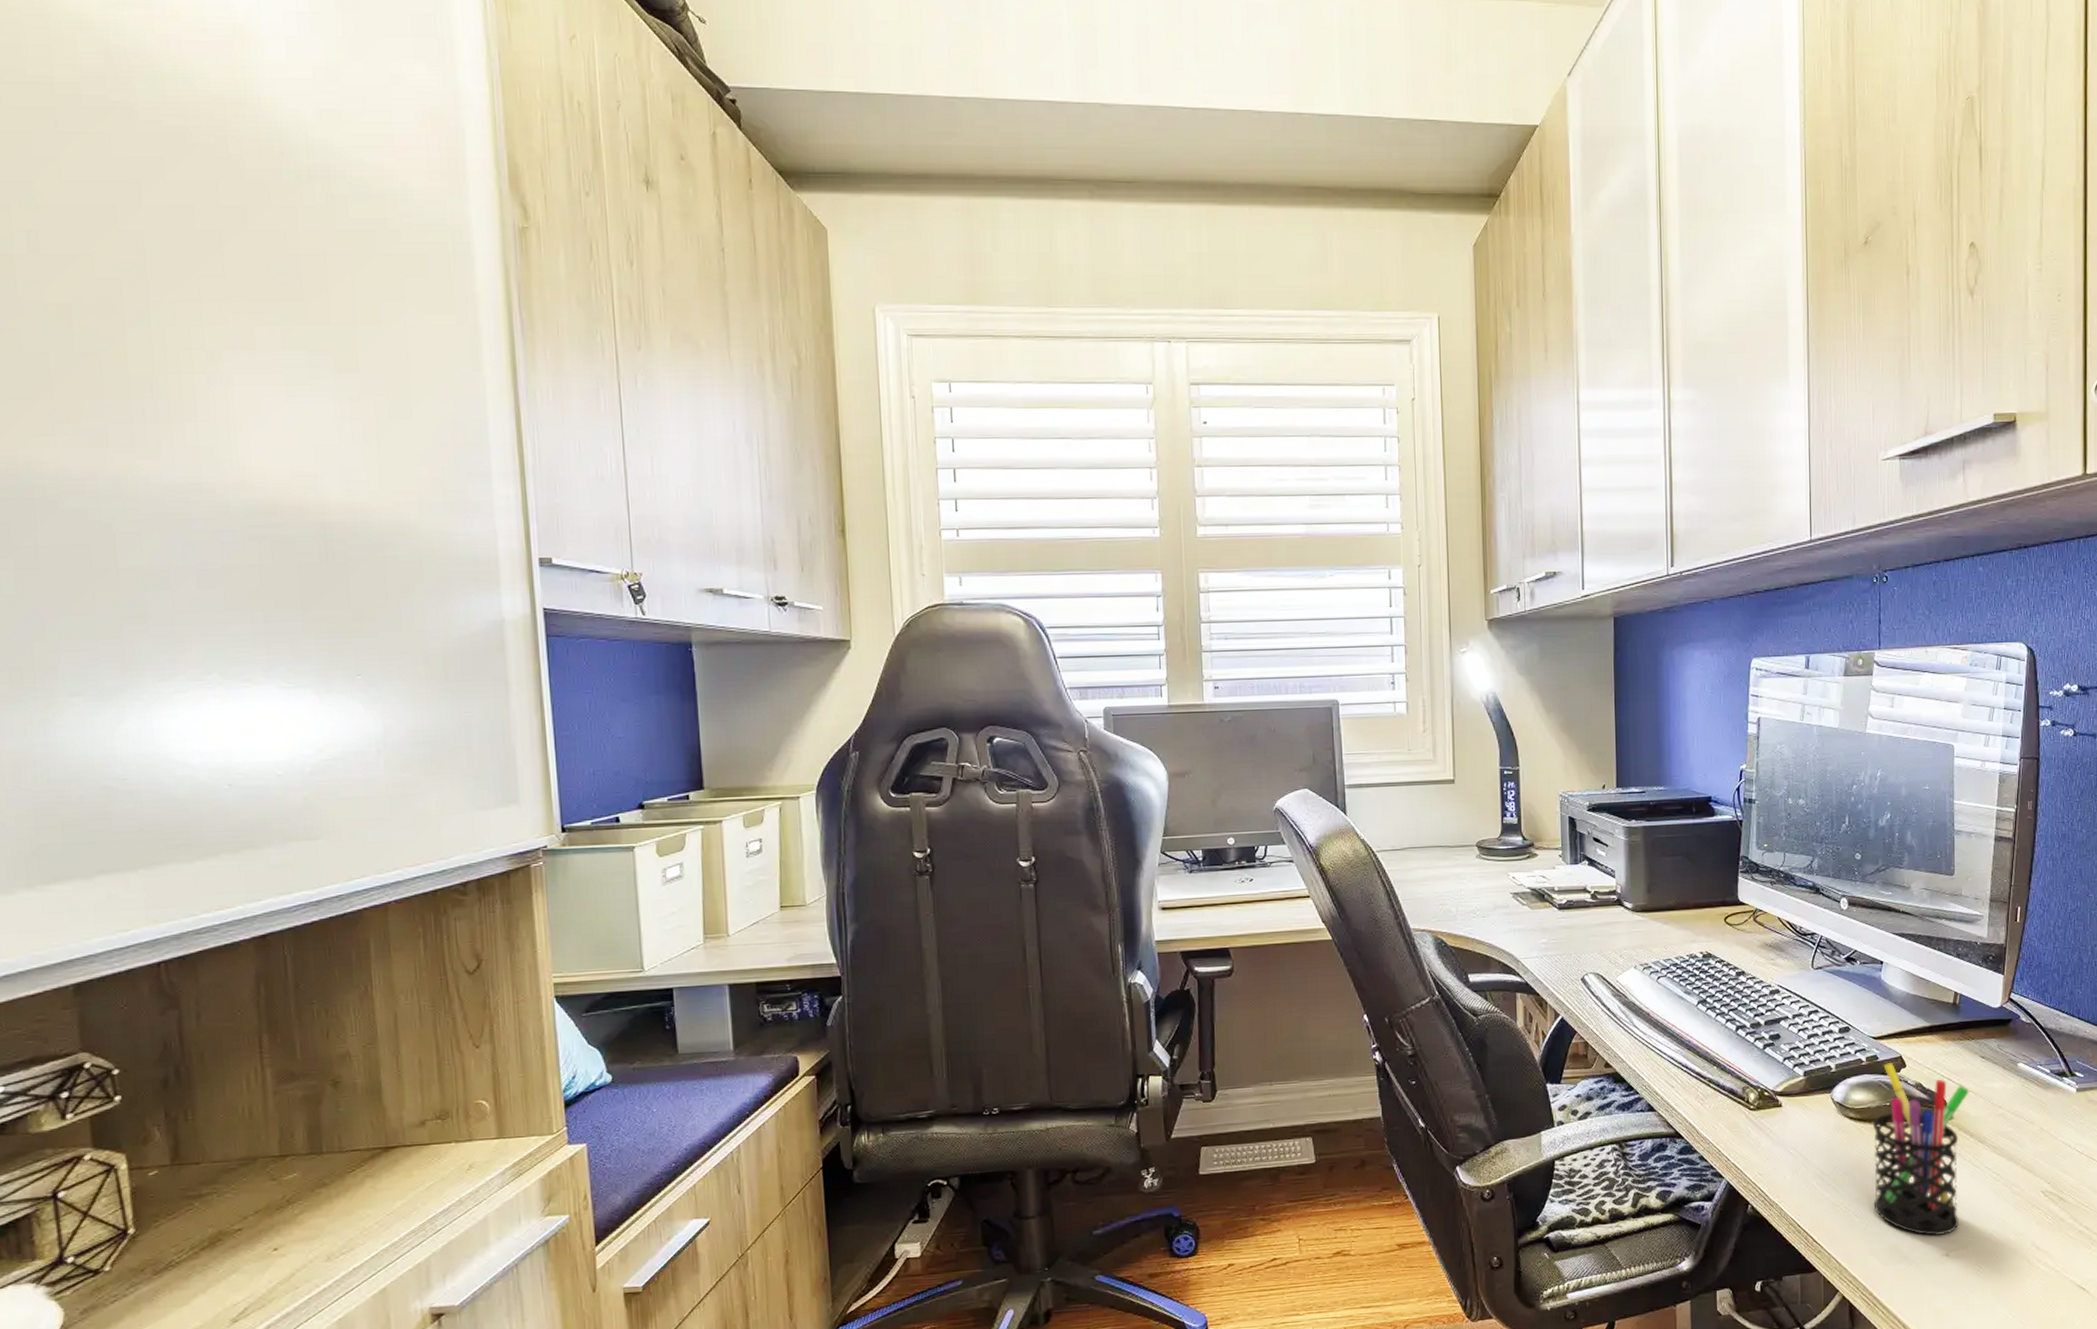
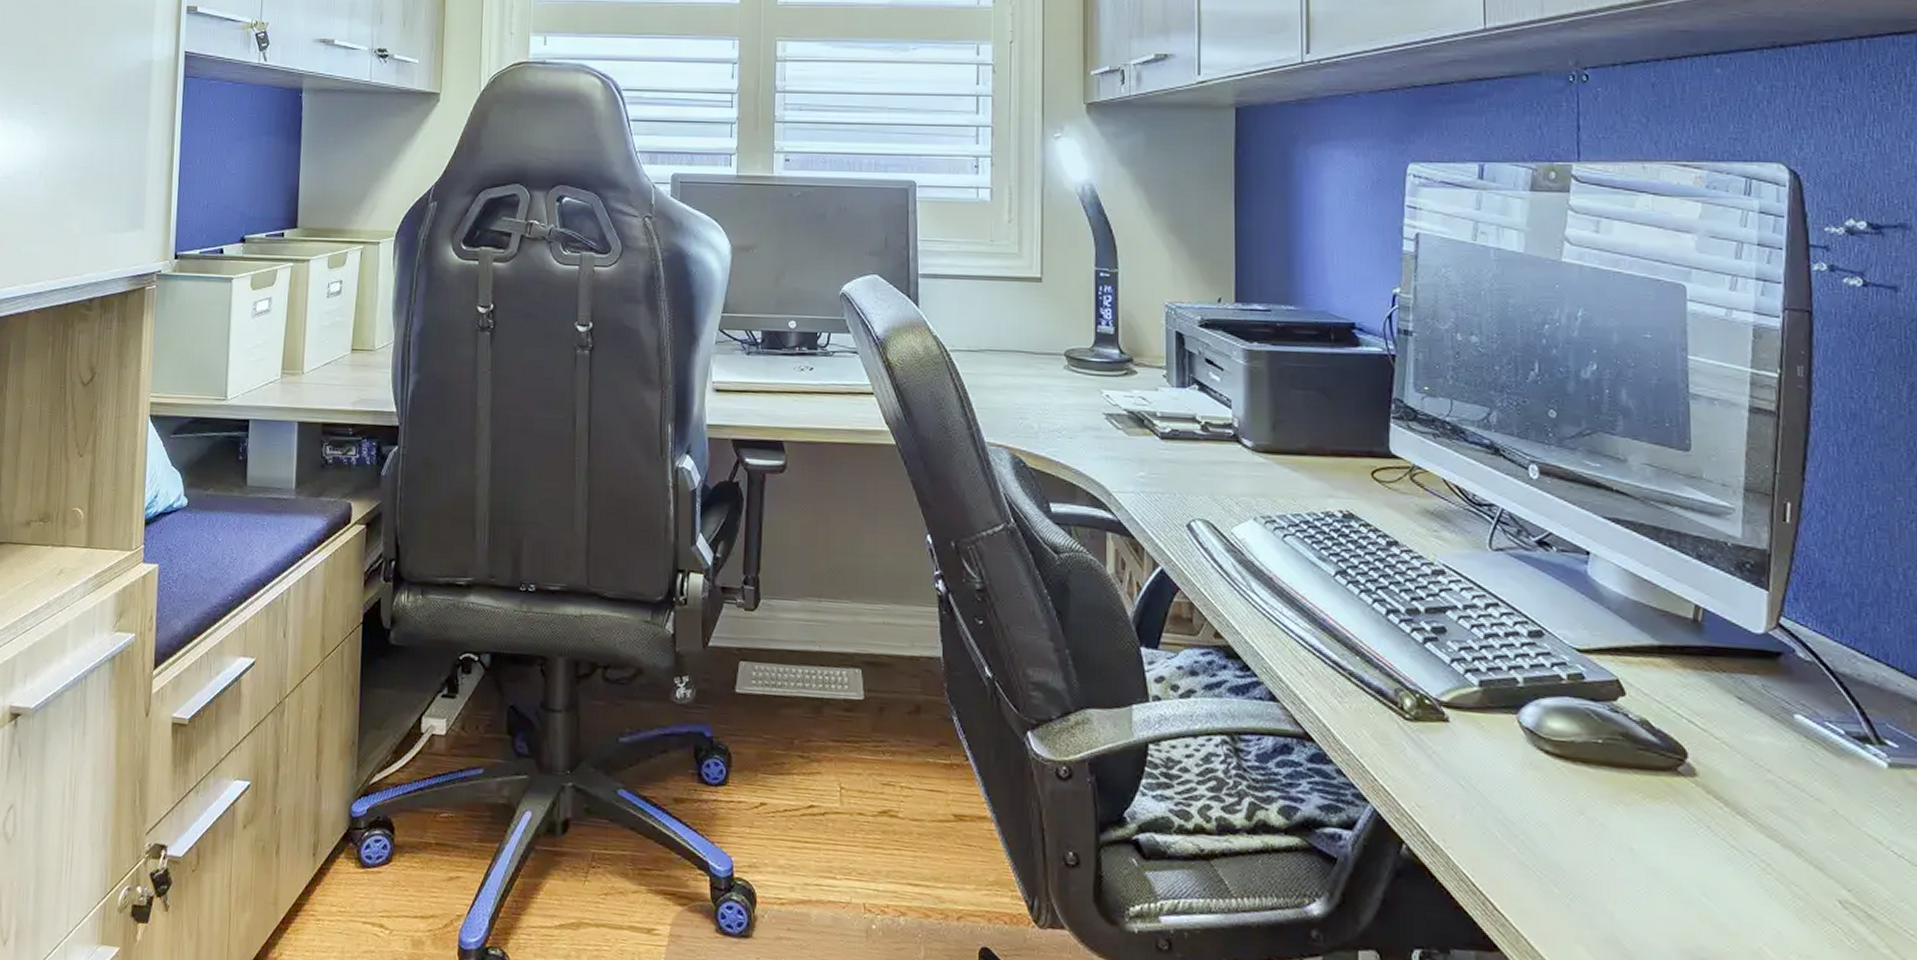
pen holder: present [1872,1062,1970,1236] -> none [1577,685,1722,936]

